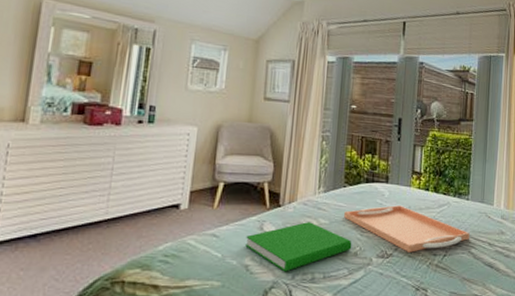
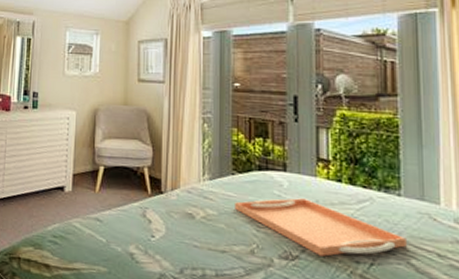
book: present [245,222,352,272] -> none [129,211,247,265]

